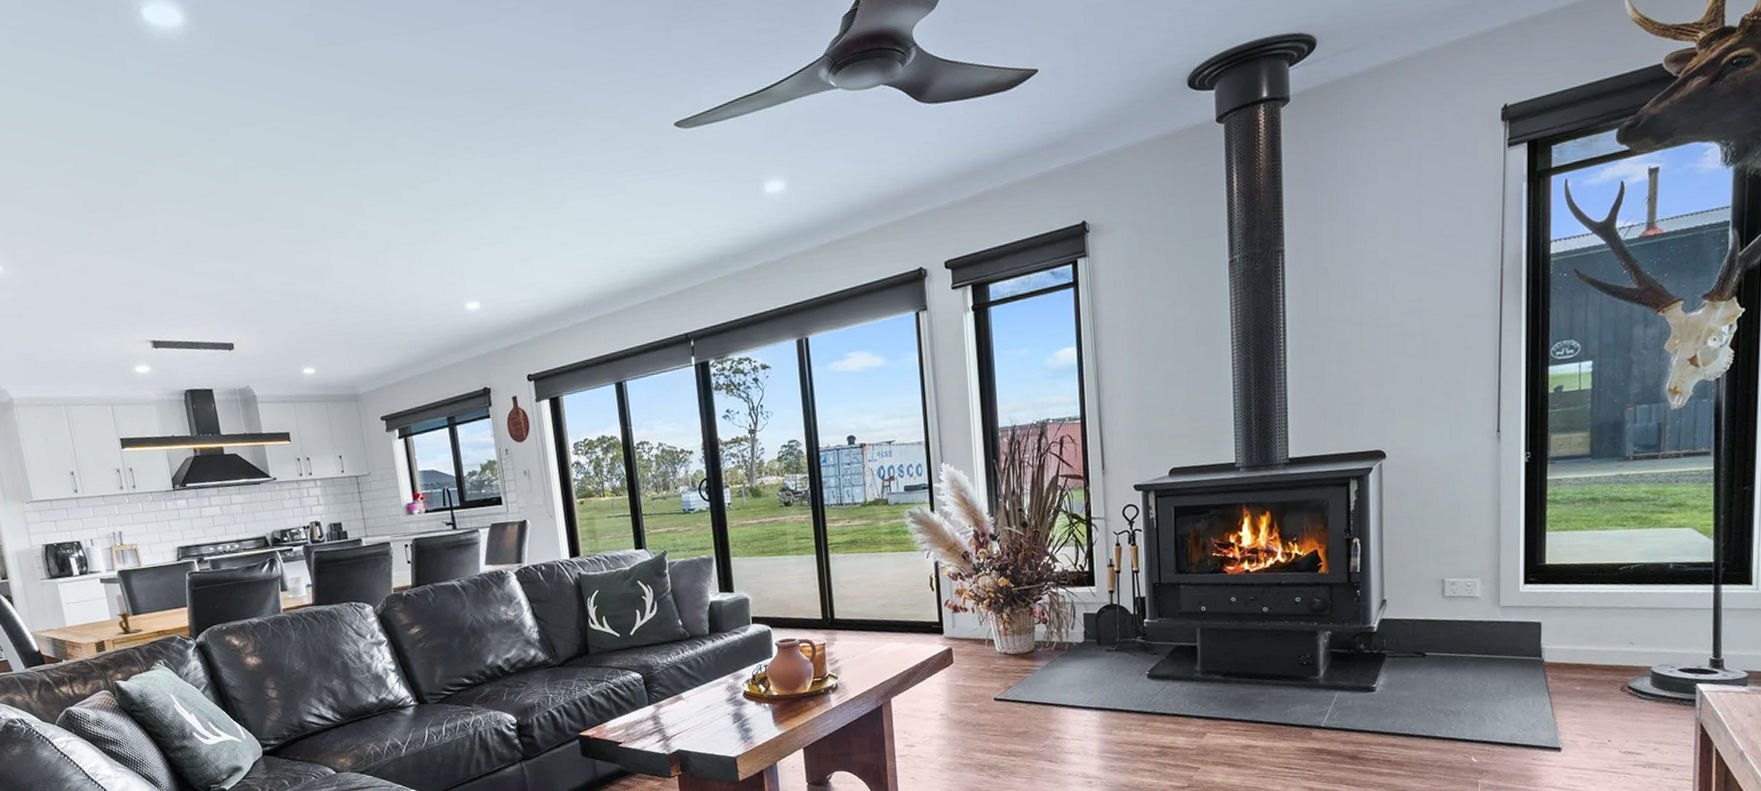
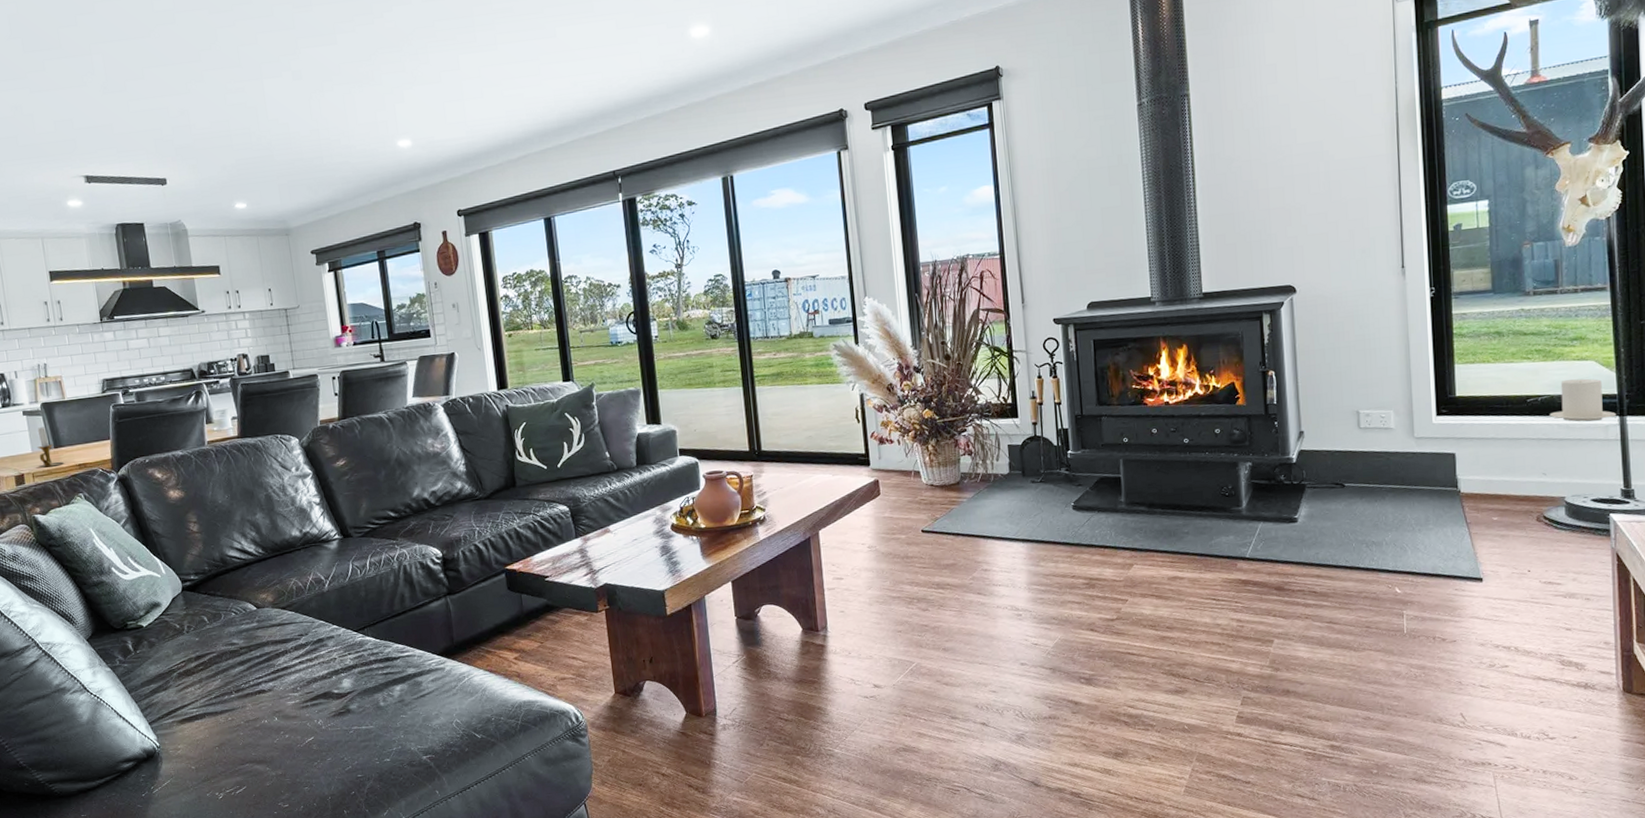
candle: none [1641,546,1712,591] -> present [1549,378,1617,422]

